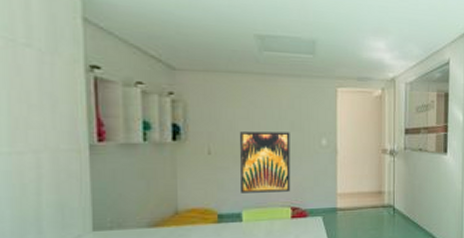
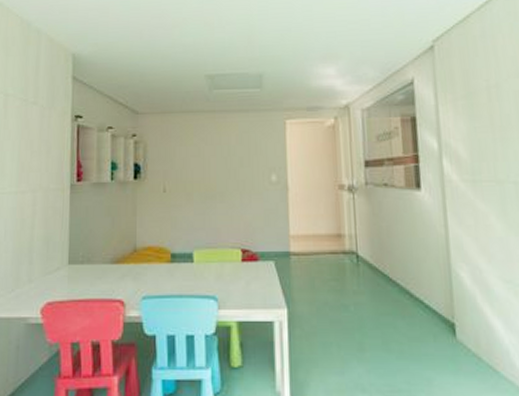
wall art: present [240,131,291,193] -> none [192,168,241,232]

